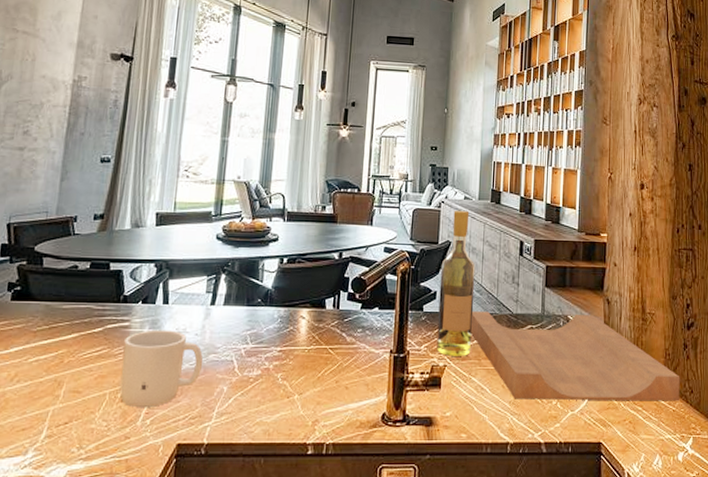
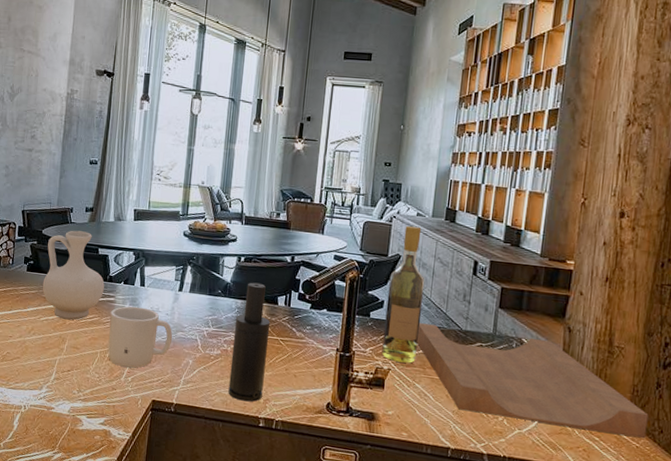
ceramic jug: none [32,243,117,357] -> present [42,230,105,320]
soap dispenser: none [270,286,318,427] -> present [228,282,271,402]

